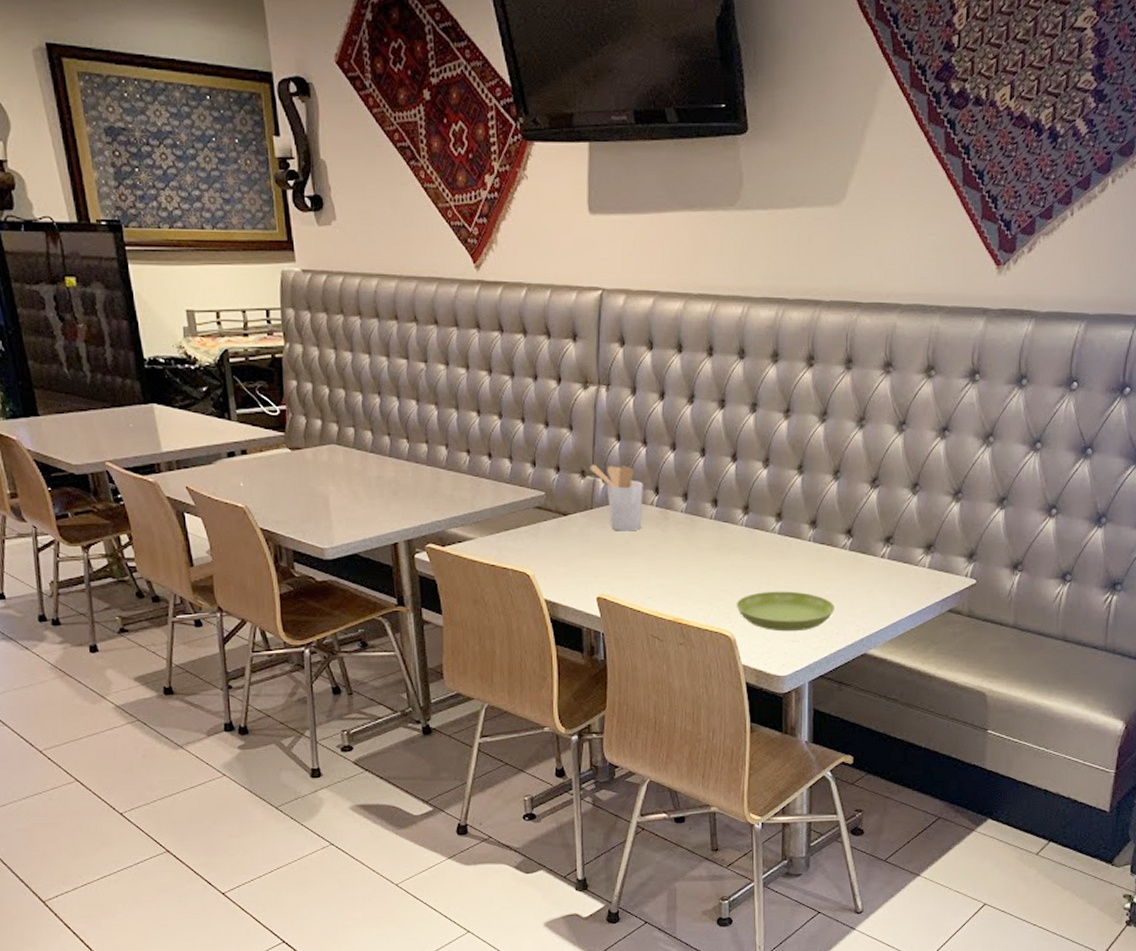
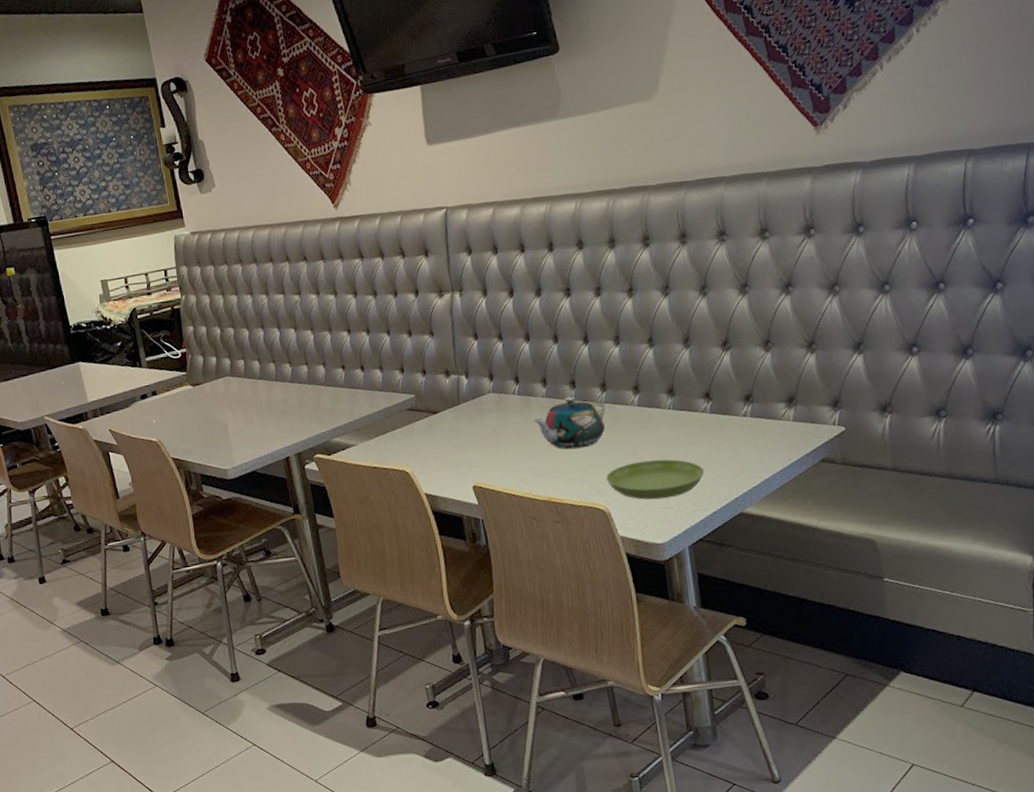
utensil holder: present [590,464,643,531] -> none [453,361,507,422]
teapot: none [669,516,746,571] -> present [533,396,606,450]

